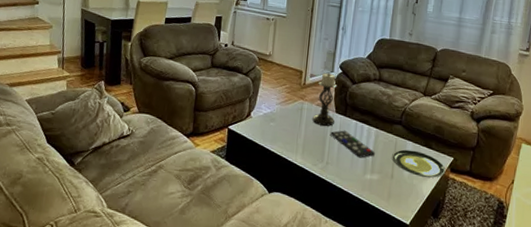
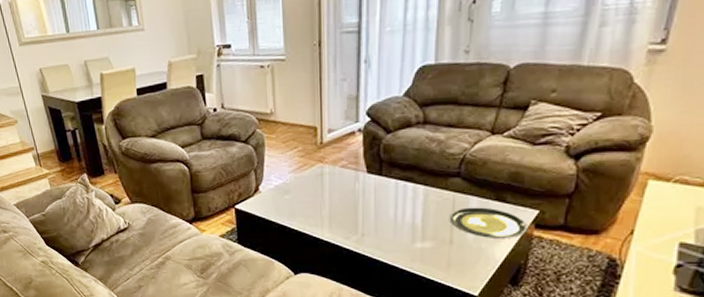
candle holder: present [312,72,337,126] -> none [337,123,367,191]
remote control: present [330,130,376,158] -> none [362,193,427,224]

